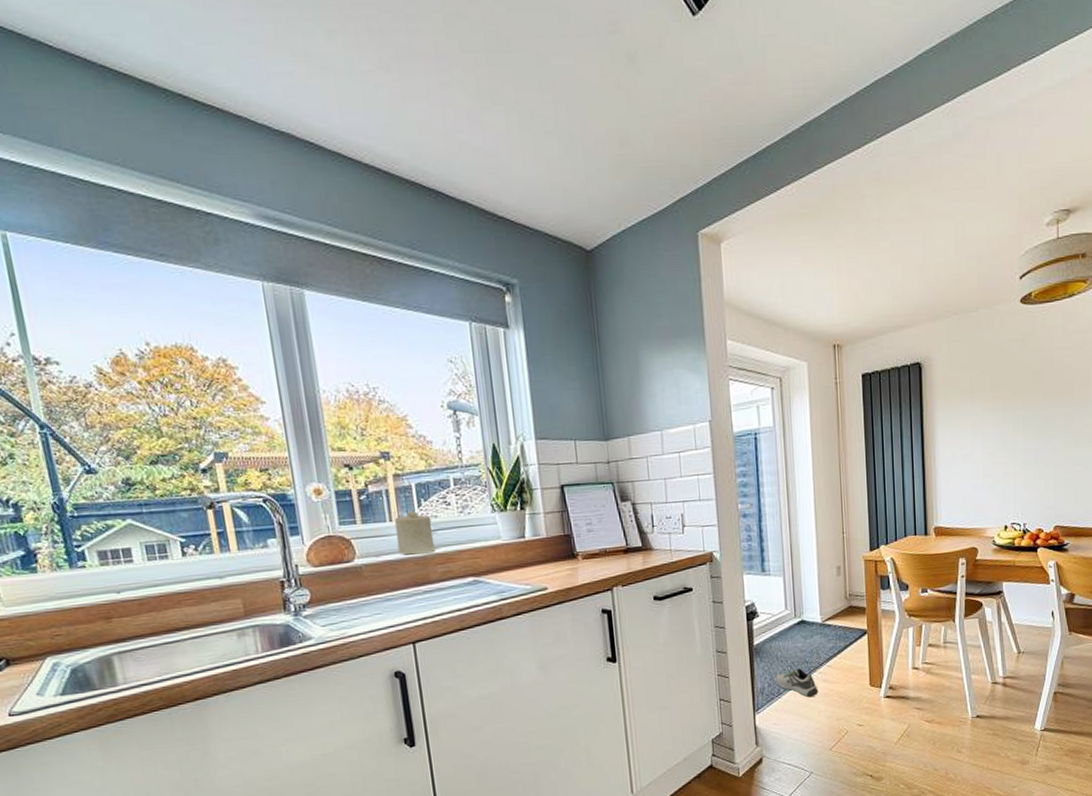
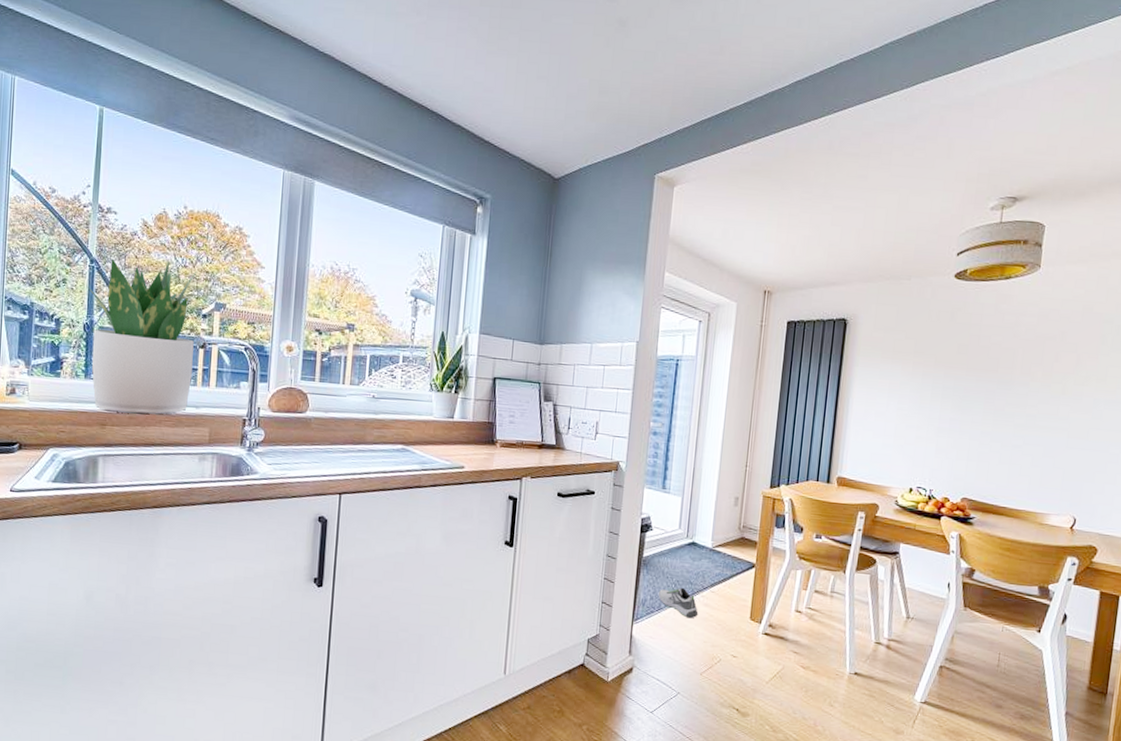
planter: none [44,413,209,602] -> present [87,259,197,414]
candle: present [394,510,436,555] -> none [344,377,378,417]

